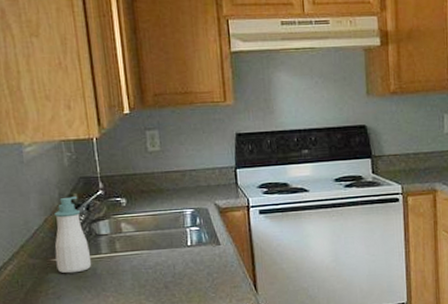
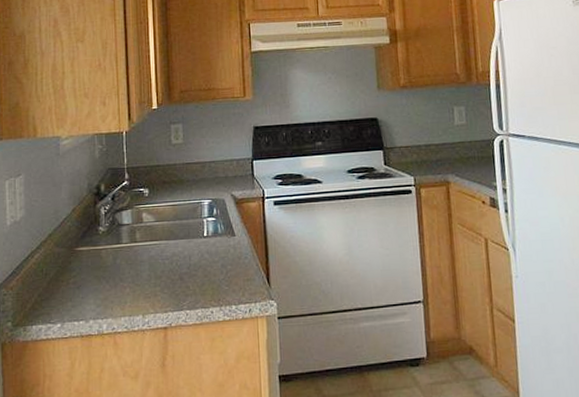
soap bottle: present [54,196,92,274] -> none [79,186,113,263]

